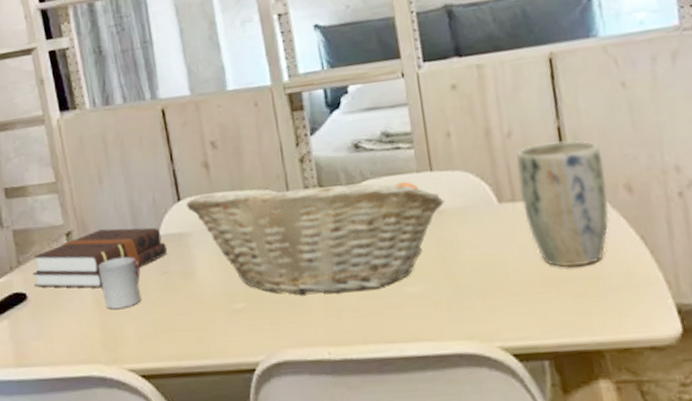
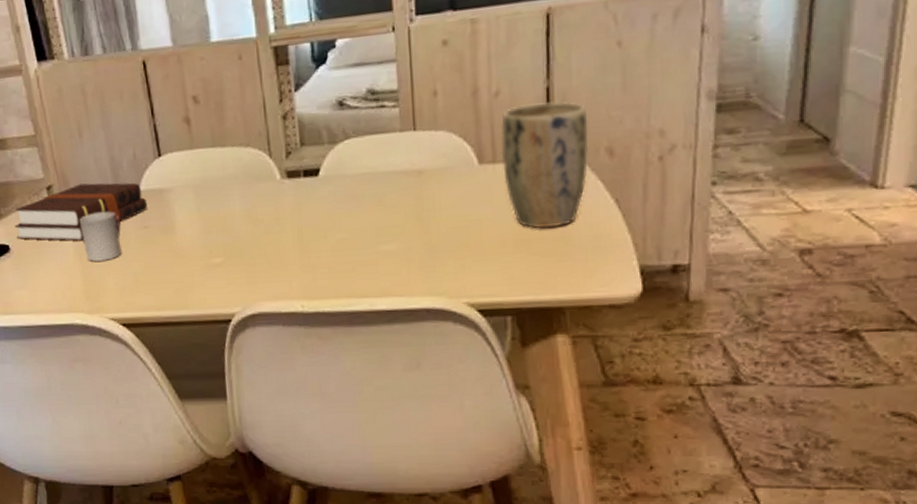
fruit basket: present [185,177,445,295] -> none [166,134,426,251]

